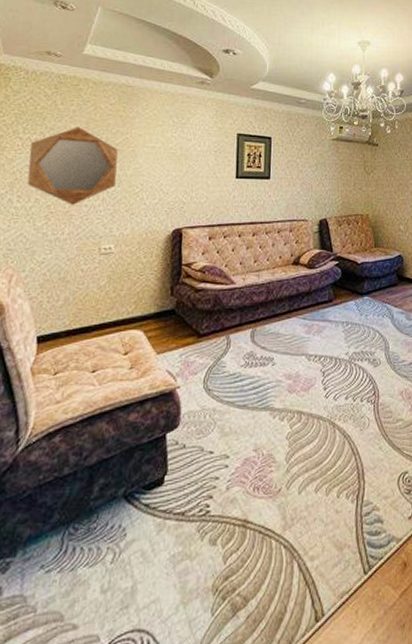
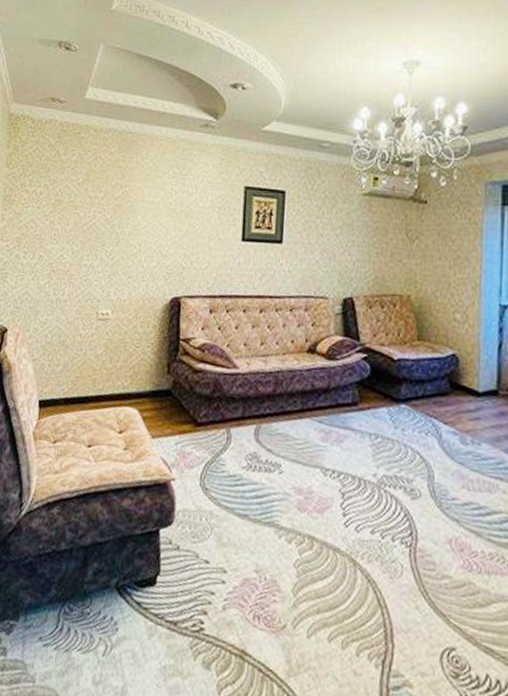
home mirror: present [27,126,118,205] -> none [32,179,117,264]

